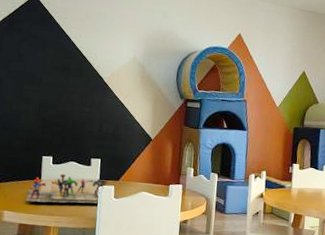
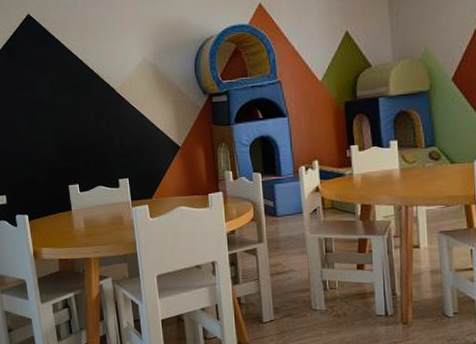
board game: present [25,173,120,204] -> none [60,198,157,236]

